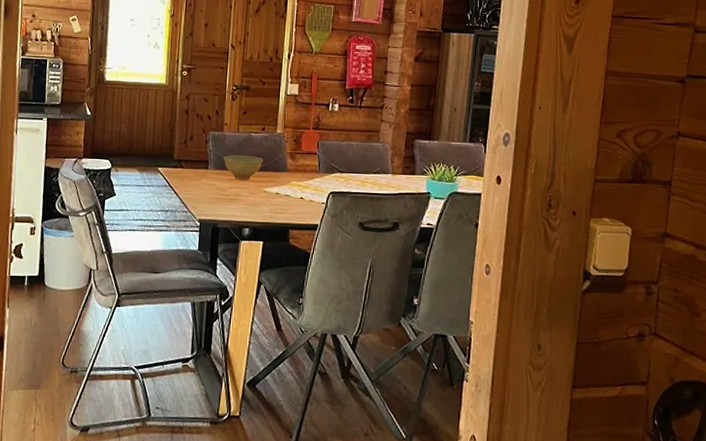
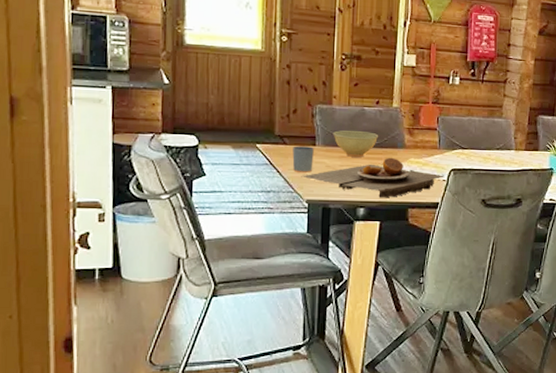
mug: none [188,169,207,194] -> present [292,146,314,173]
plate: none [195,180,323,219] -> present [301,157,444,198]

